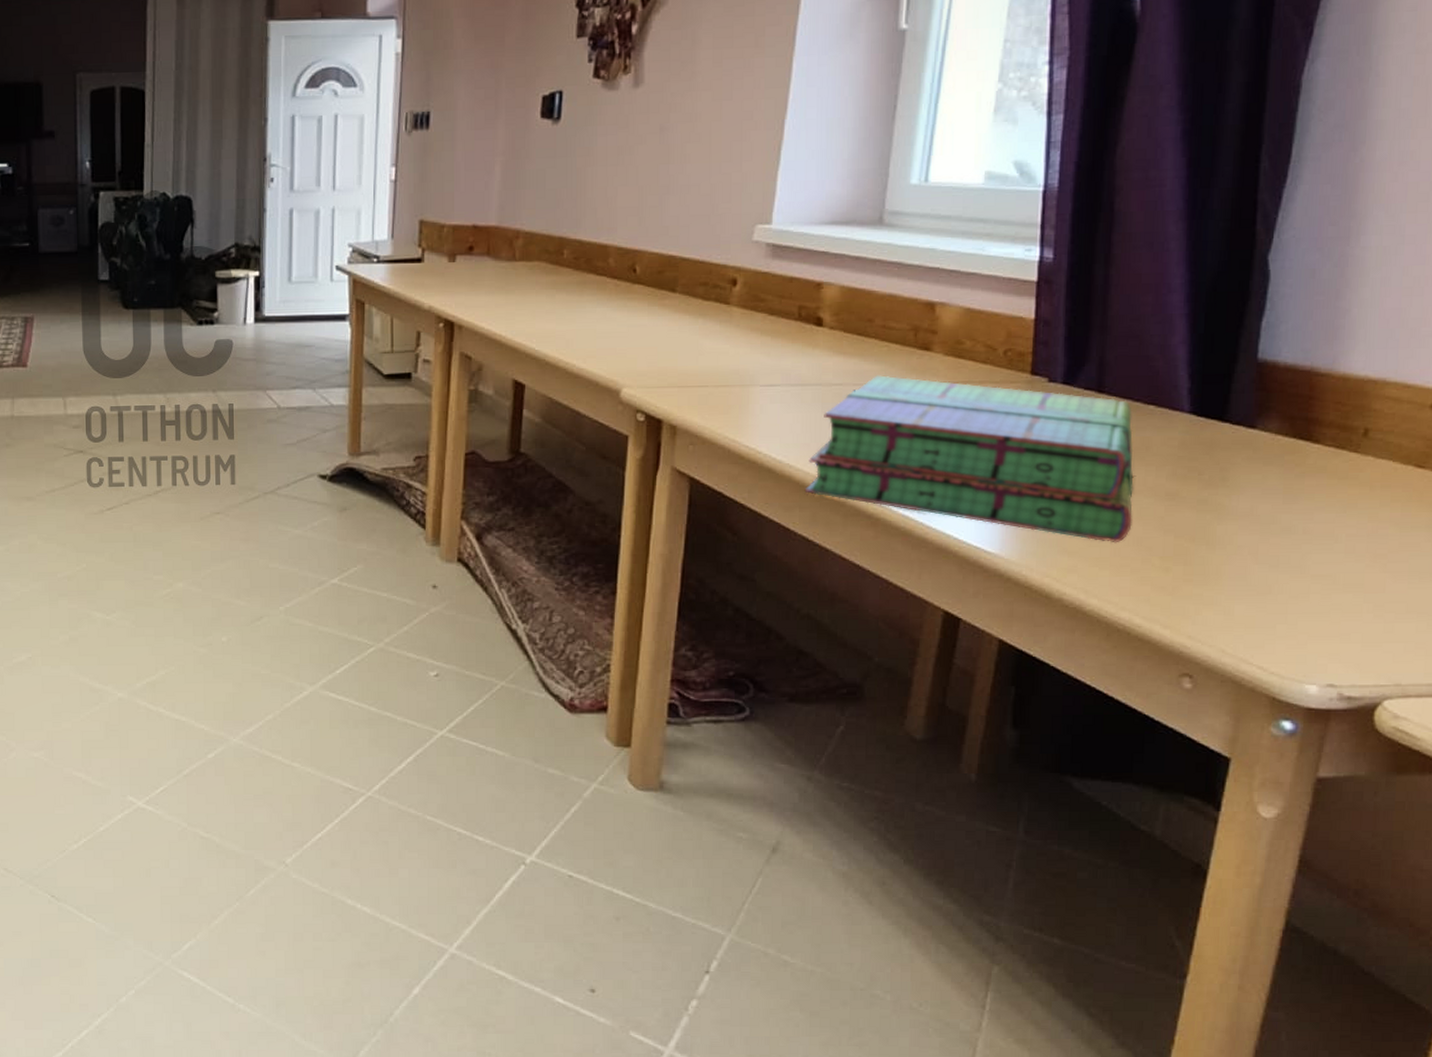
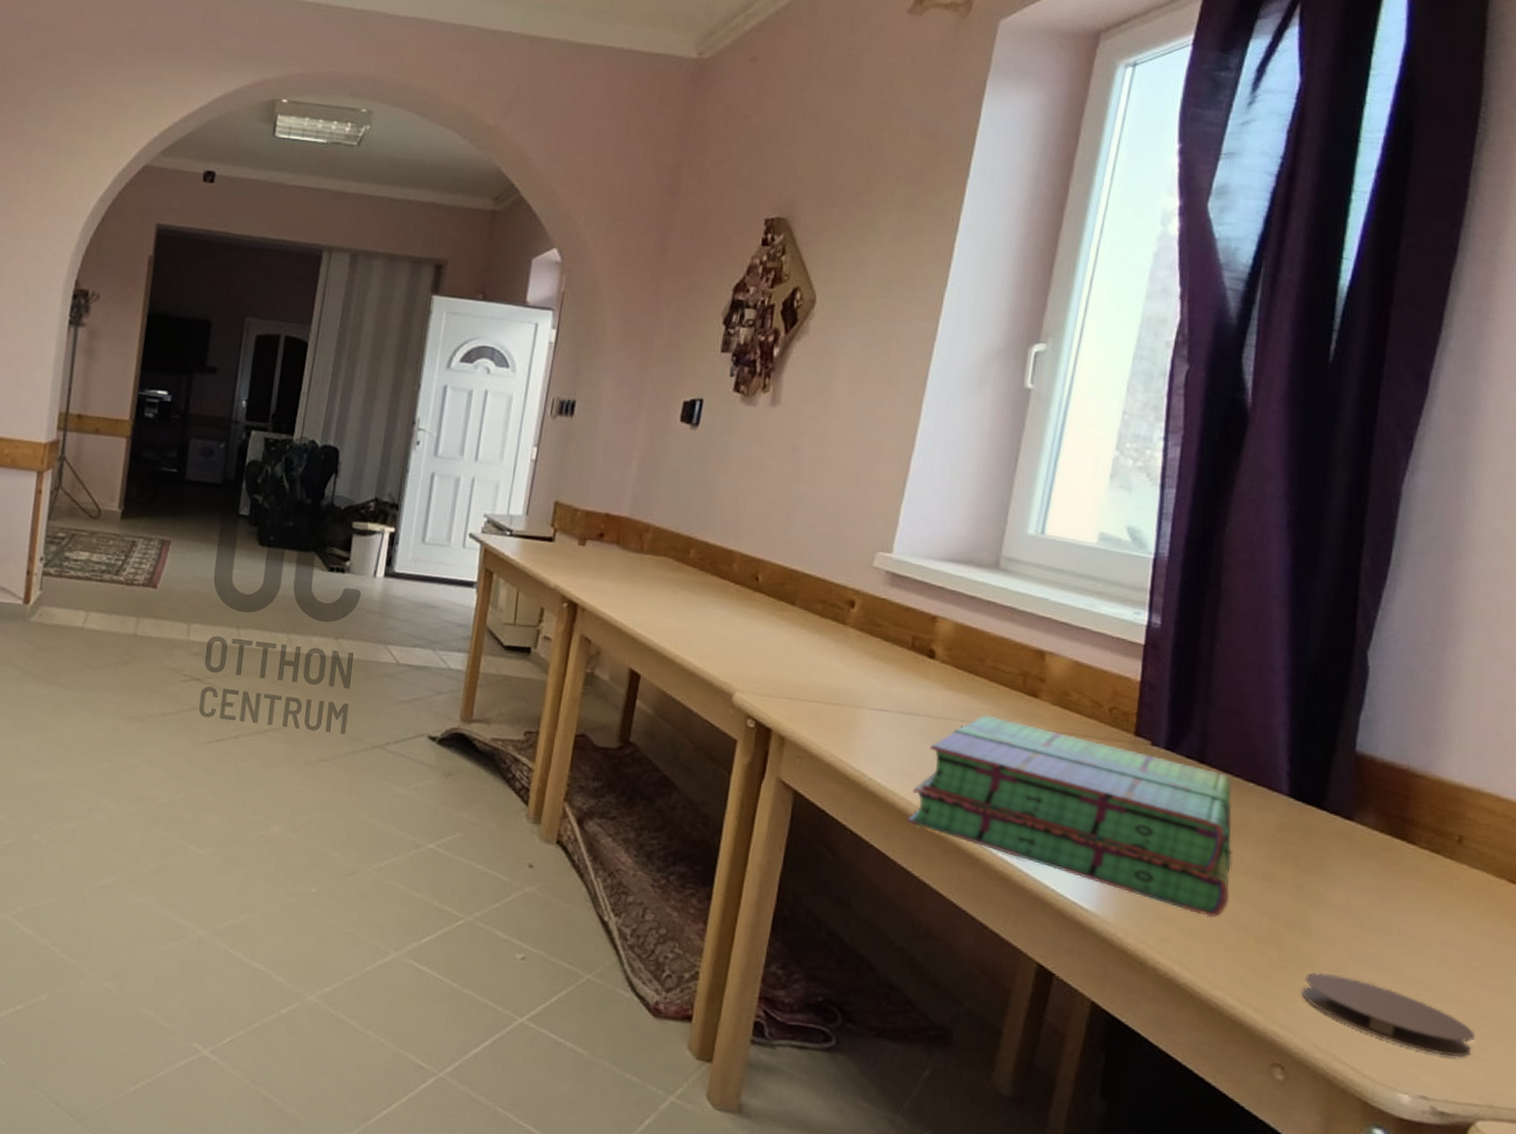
coaster: none [1208,581,1381,644] -> present [1302,972,1475,1057]

